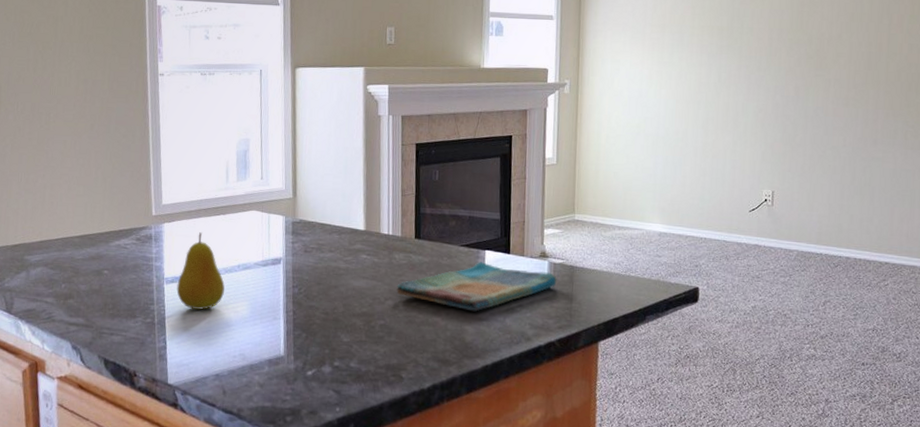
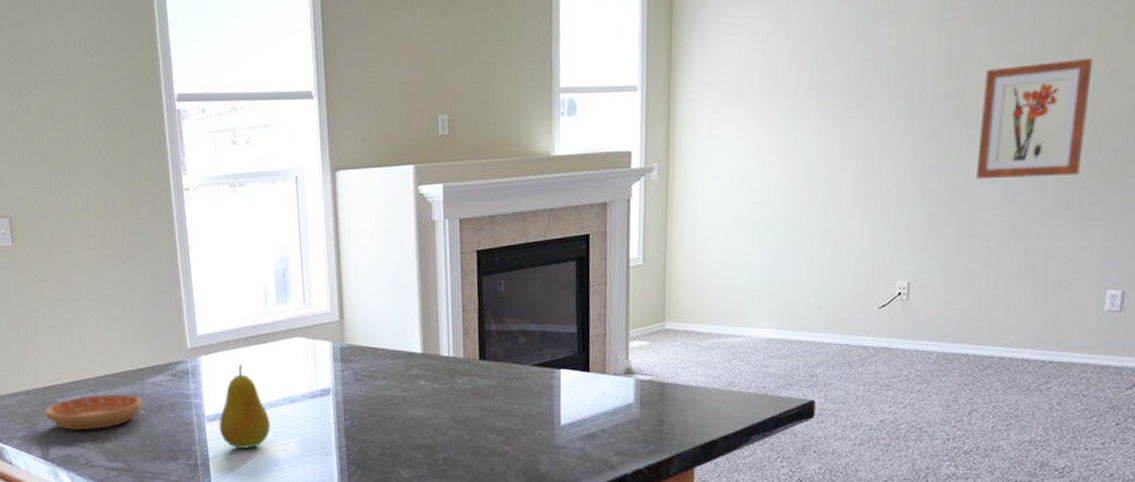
saucer: none [12,254,105,287] -> present [45,394,141,431]
dish towel: present [396,262,557,312] -> none [460,382,645,439]
wall art: none [824,20,909,112] -> present [976,57,1094,179]

